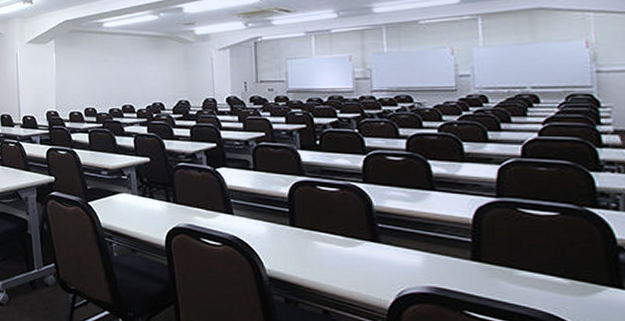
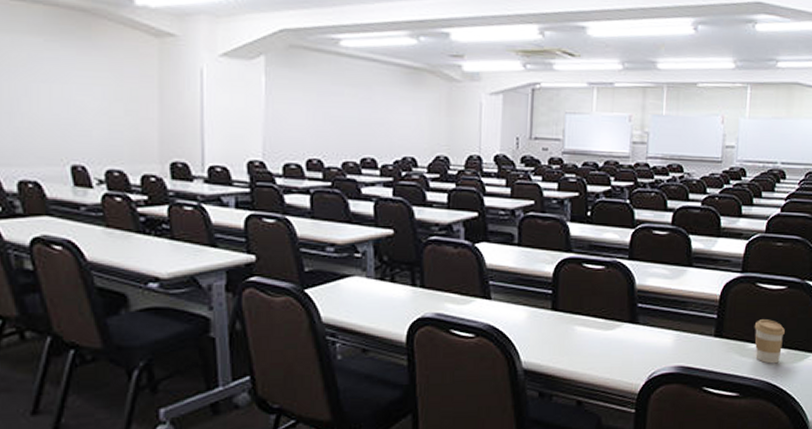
coffee cup: none [521,246,564,295] -> present [754,319,785,364]

